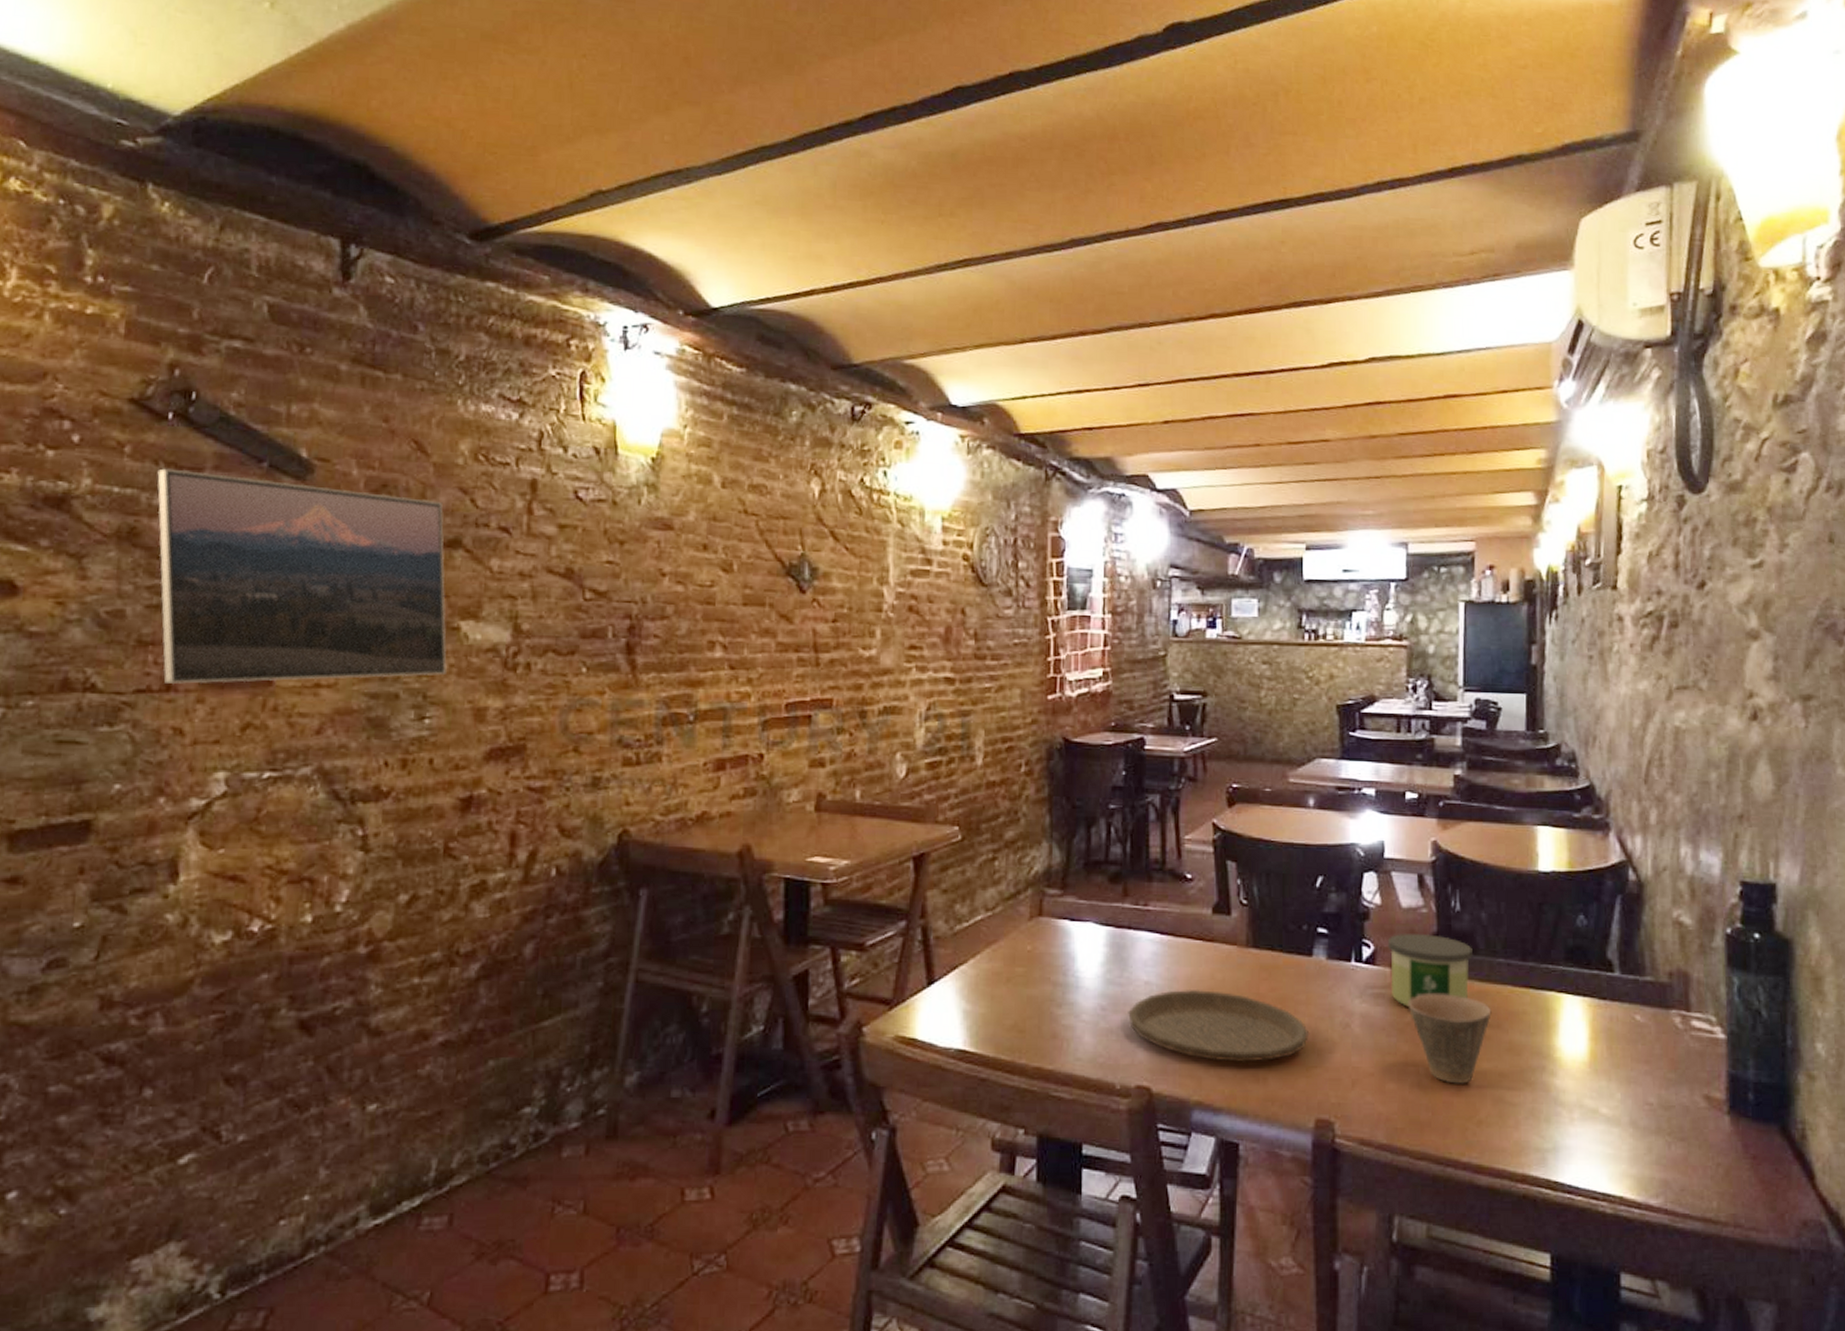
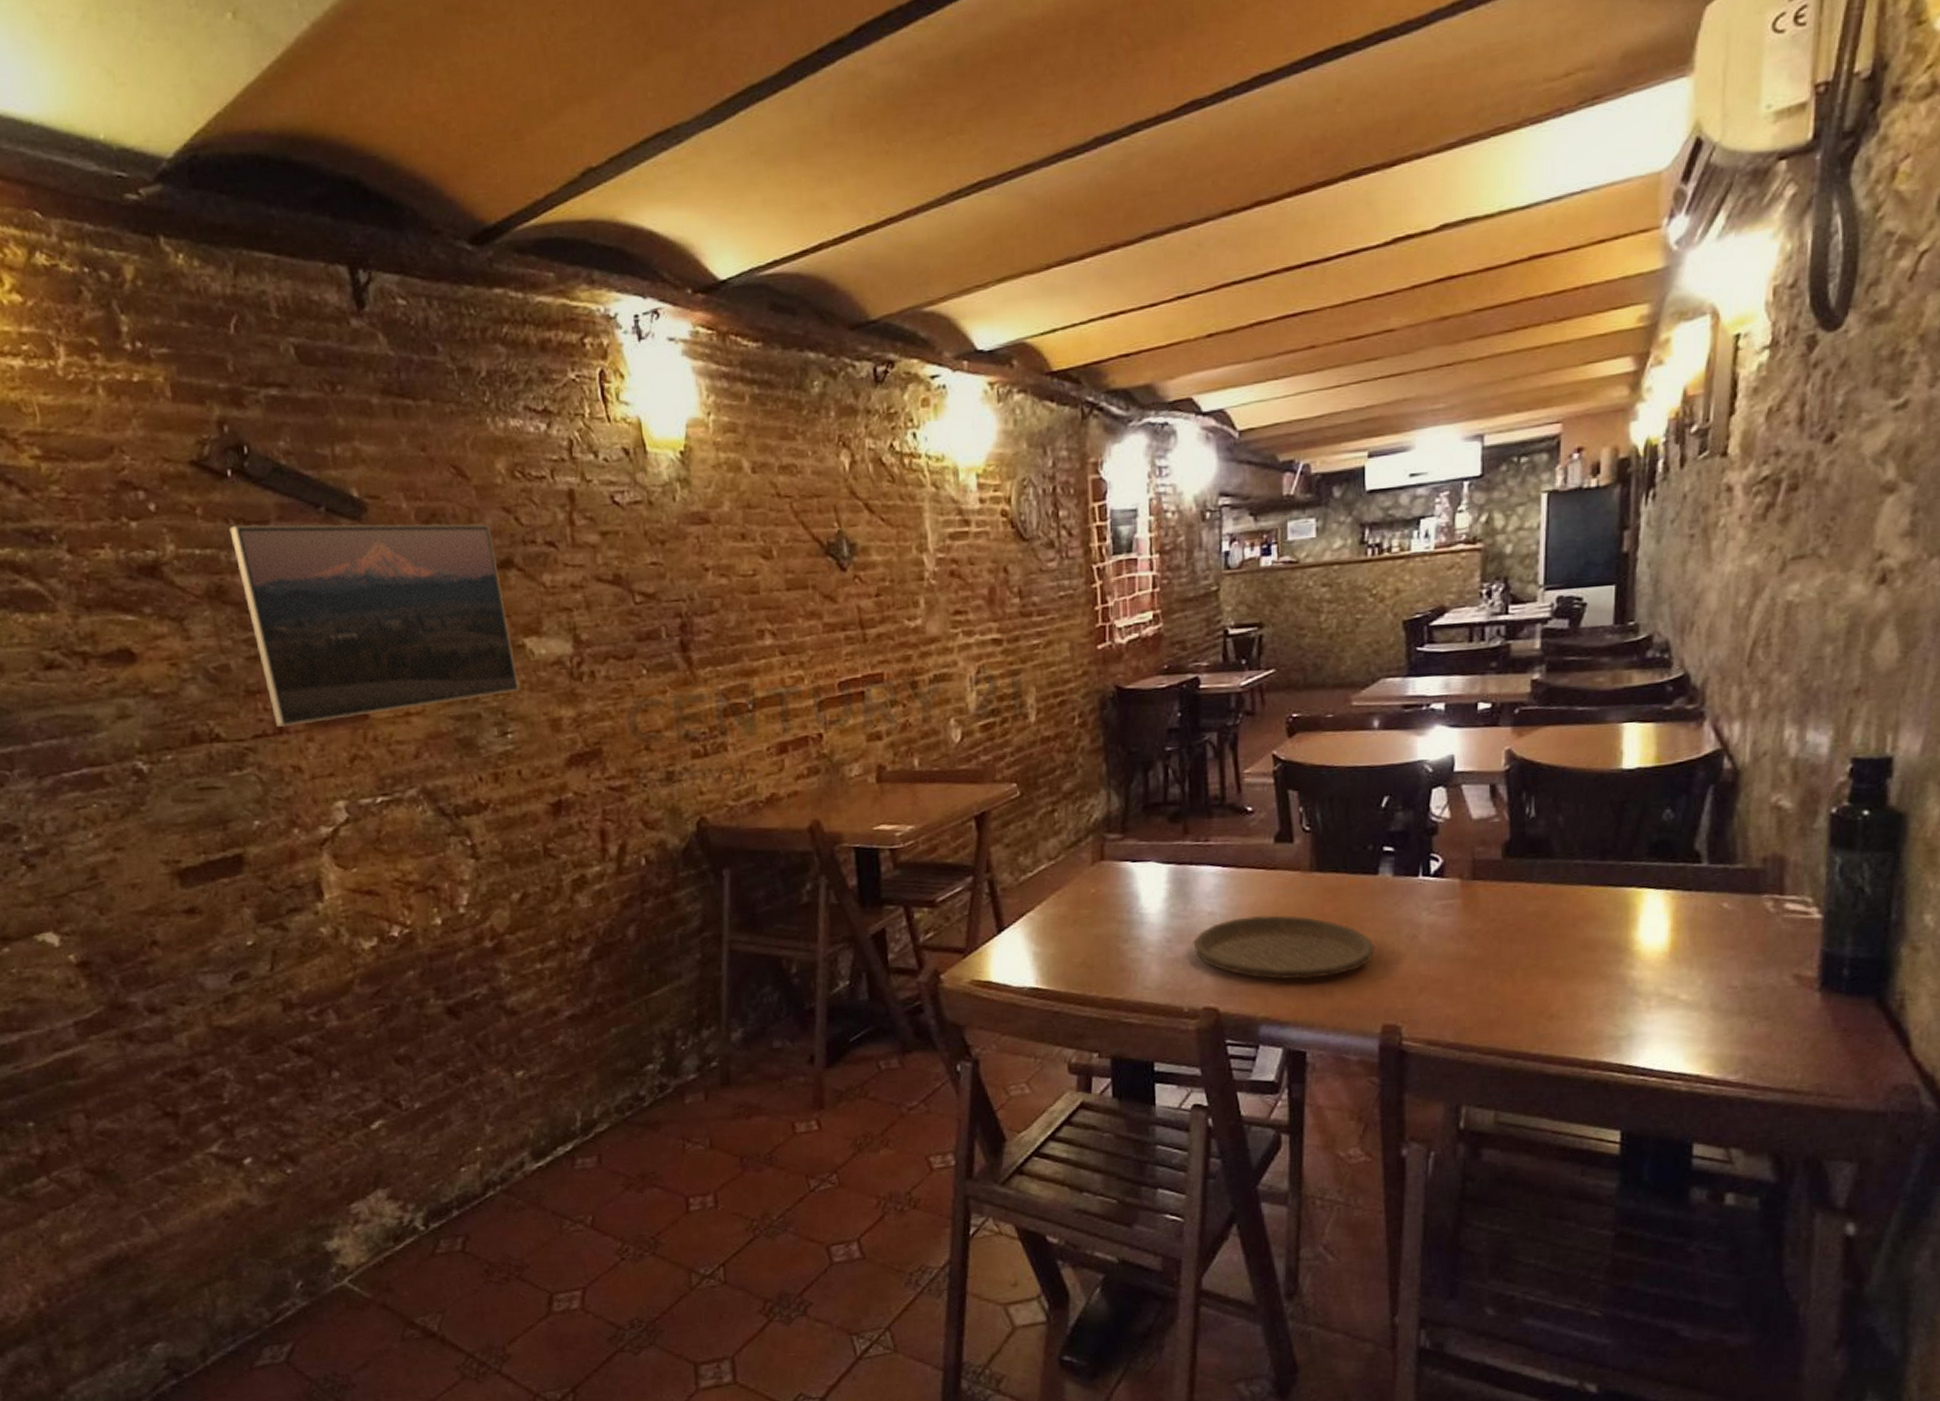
candle: present [1387,934,1473,1007] -> none [1457,842,1548,915]
cup: present [1407,994,1492,1084] -> none [1477,899,1566,984]

